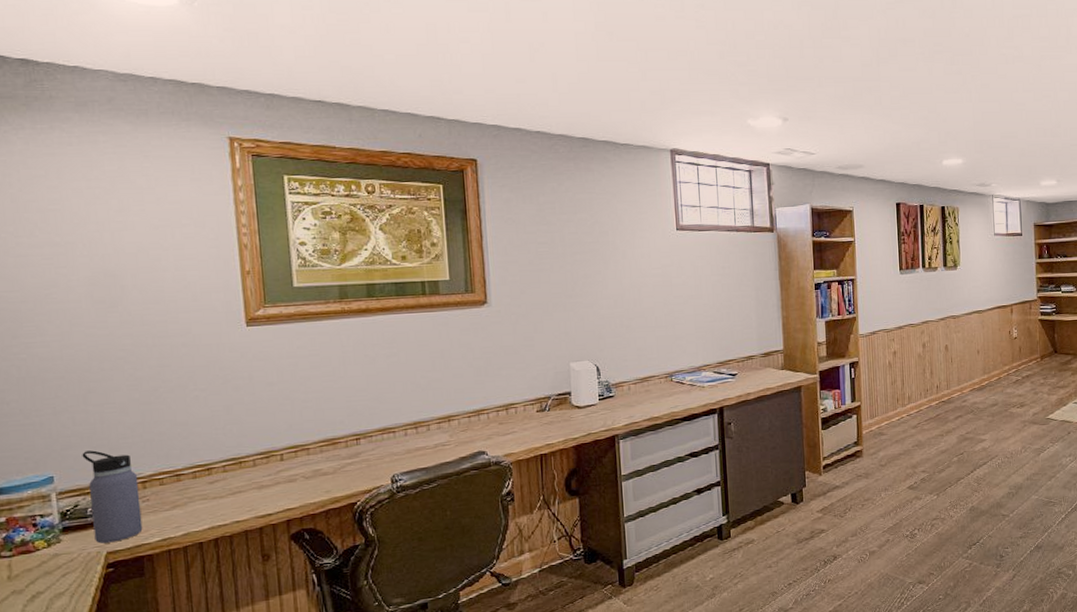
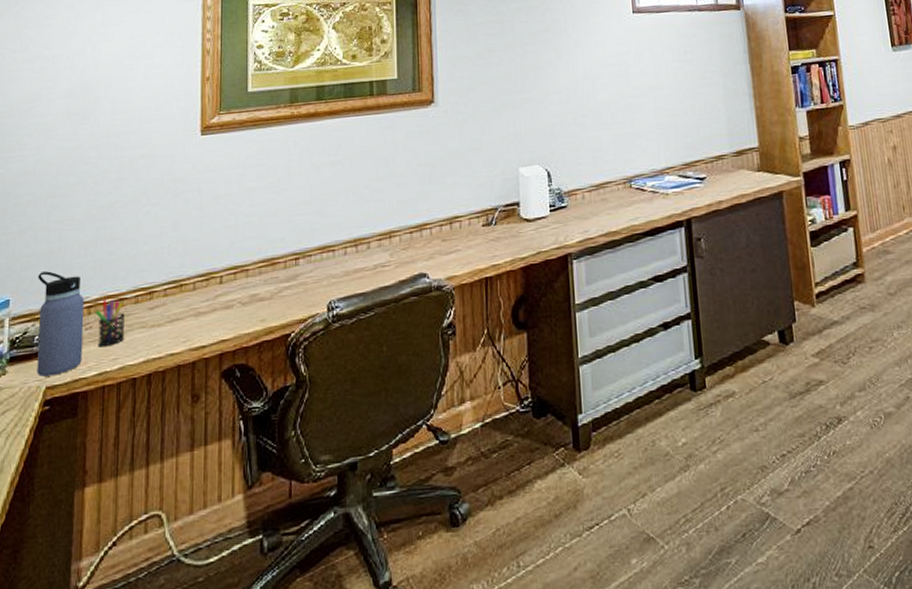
pen holder: none [151,475,187,517] -> present [95,299,126,347]

